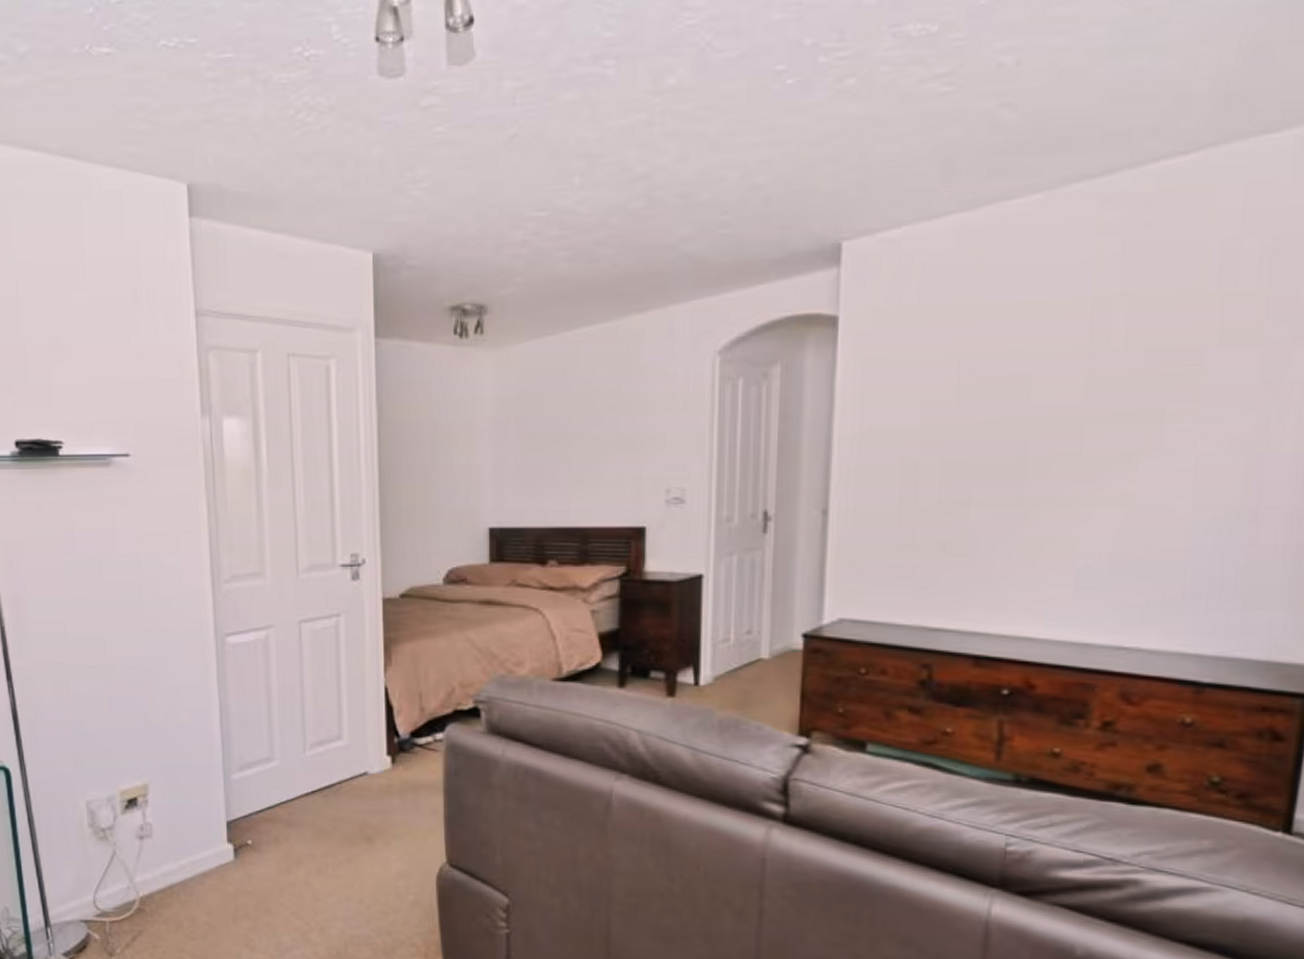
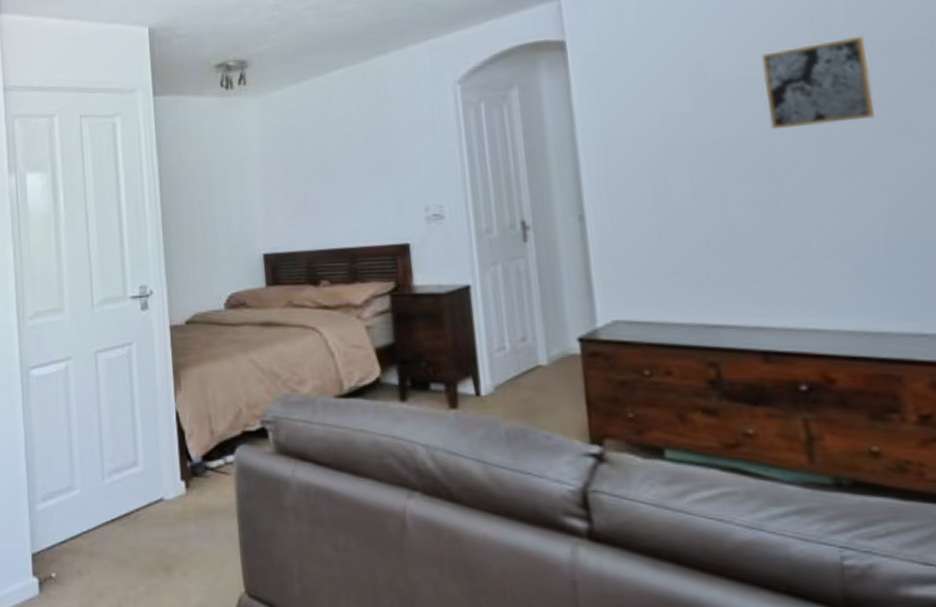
wall art: none [1028,340,1139,434] -> present [761,37,875,130]

